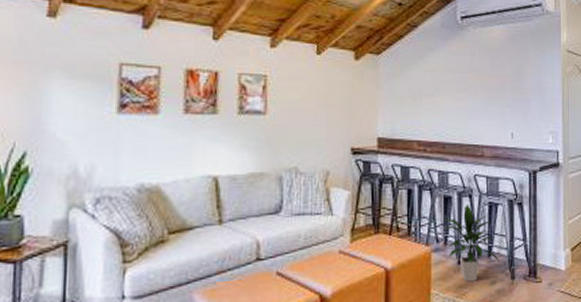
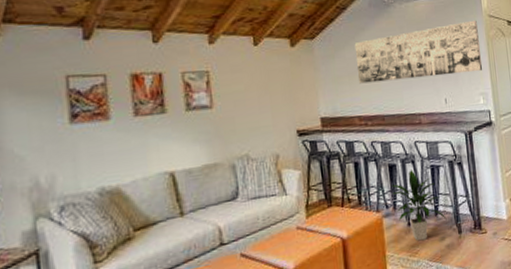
wall art: none [421,53,554,109] -> present [354,20,482,84]

